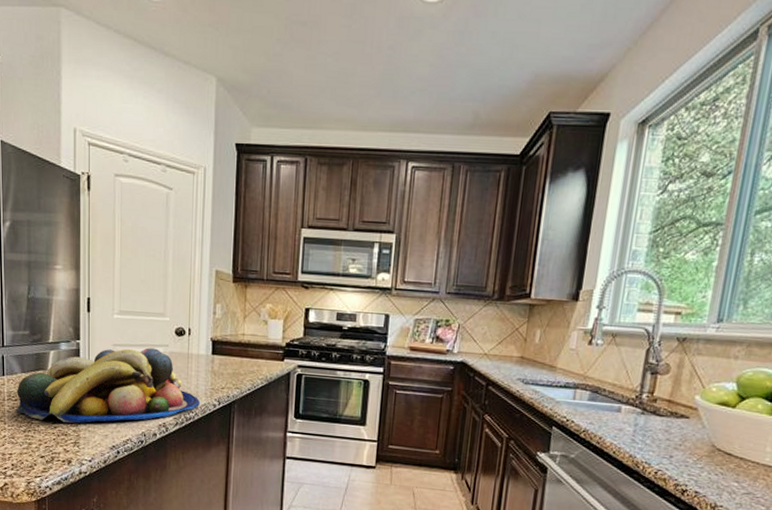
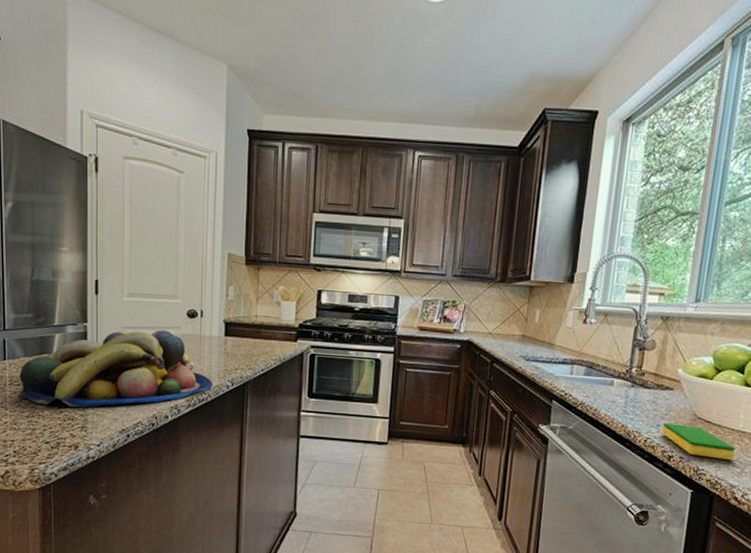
dish sponge: none [675,454,760,497] -> present [662,423,735,460]

